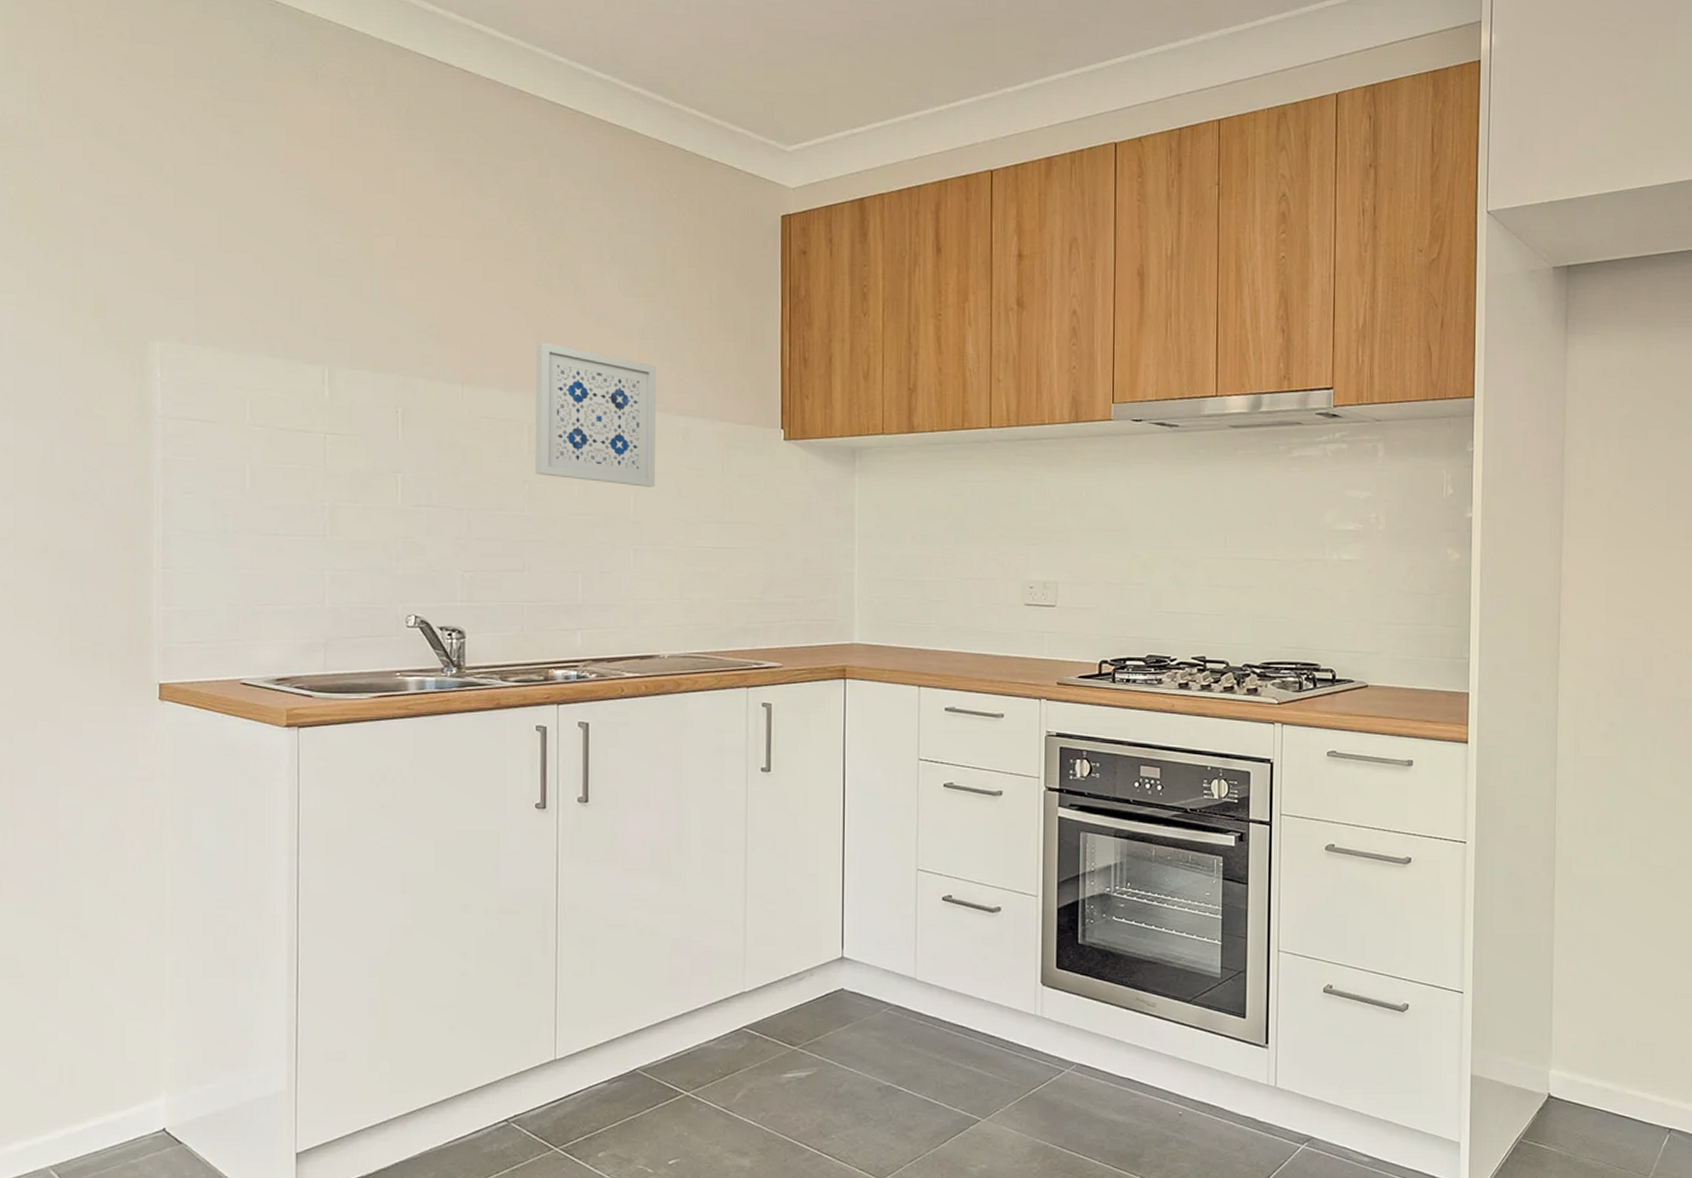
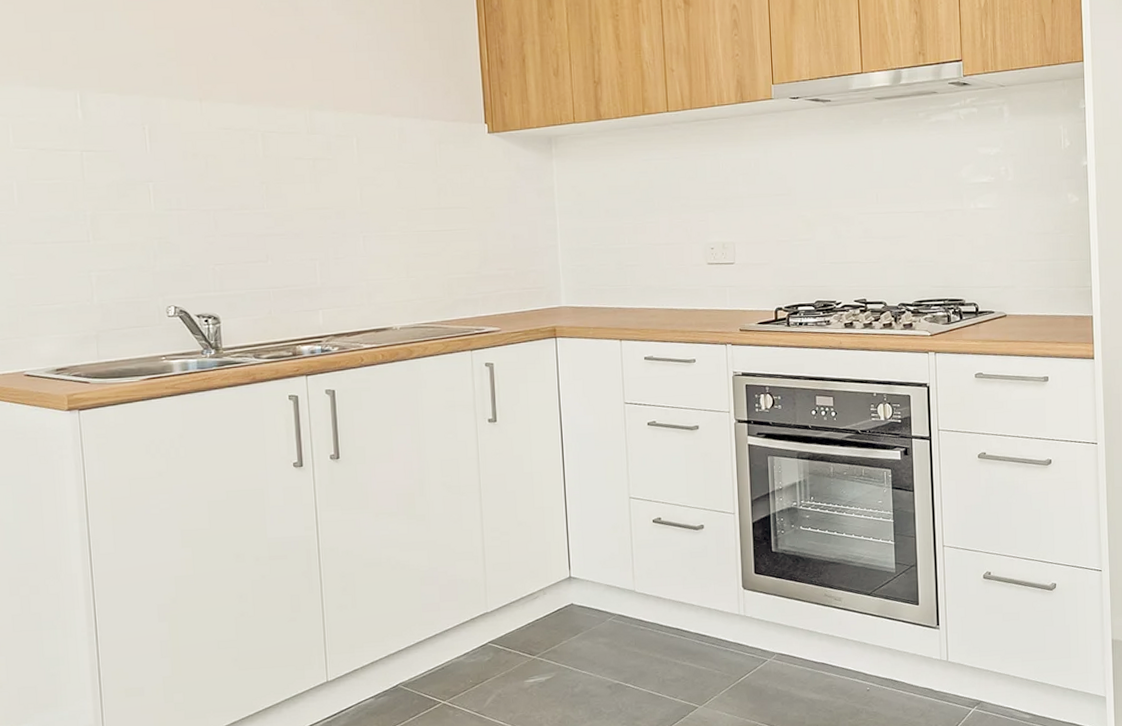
wall art: present [535,342,656,487] -> none [262,59,377,182]

